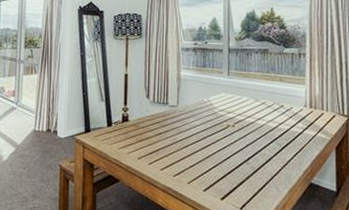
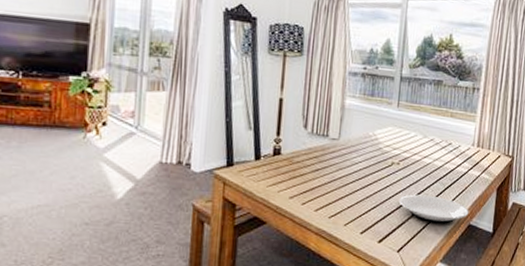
plate: none [237,154,309,183] -> present [398,194,469,224]

